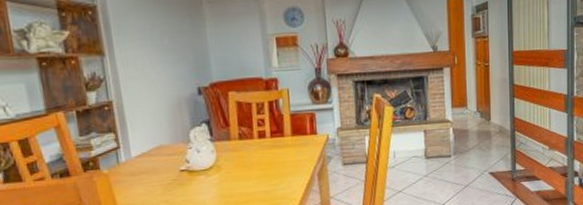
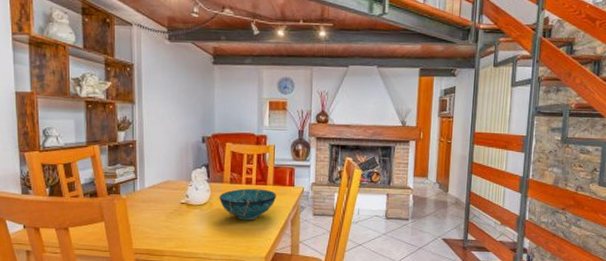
bowl: none [227,141,298,181] -> present [219,188,277,221]

